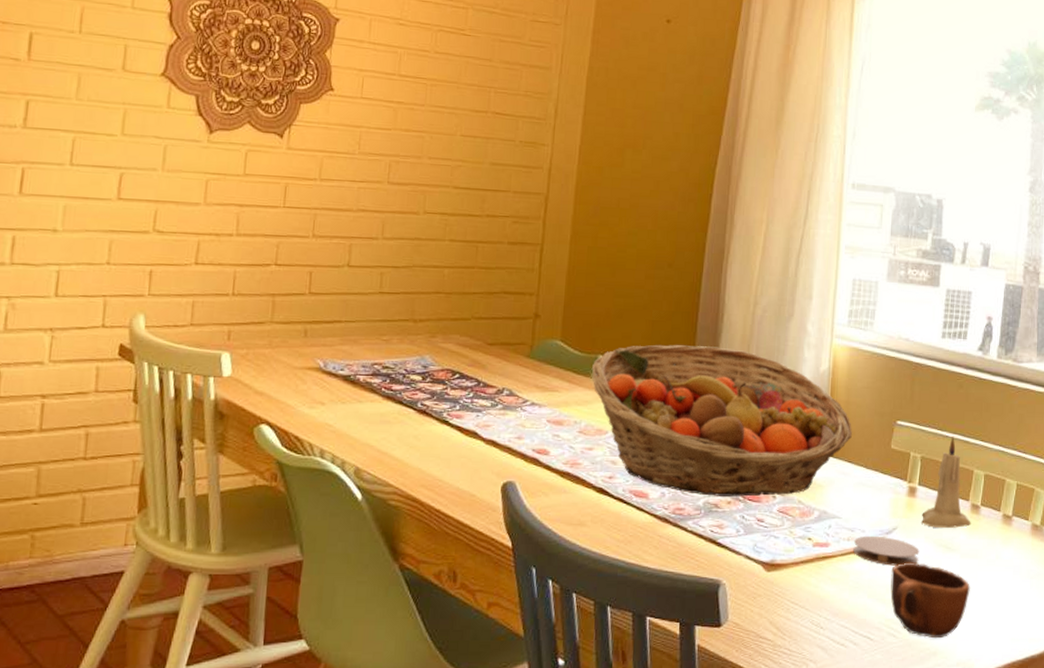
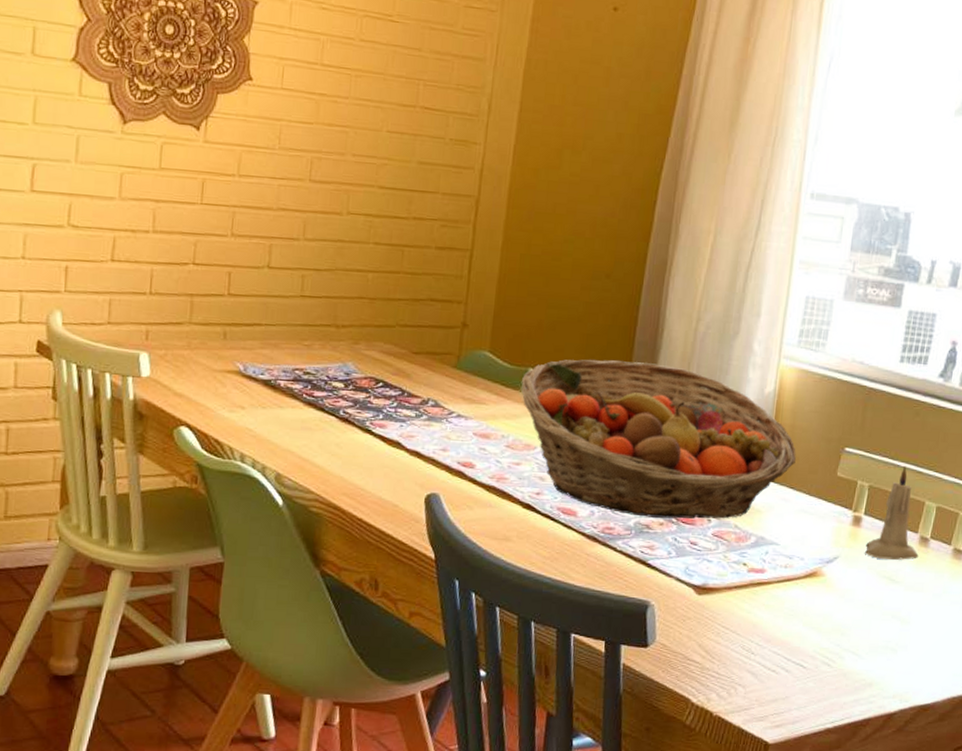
coaster: present [853,535,920,566] -> none [790,563,861,596]
mug: present [890,562,970,639] -> none [827,592,913,670]

